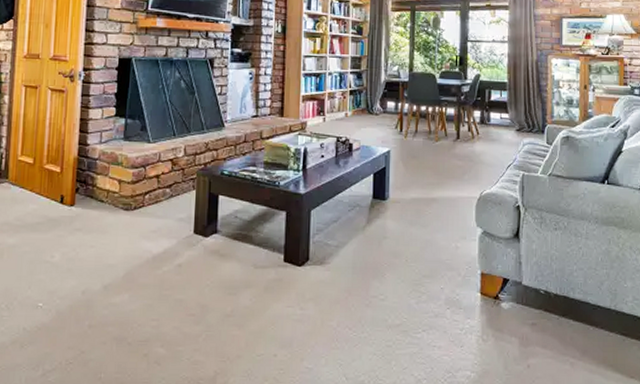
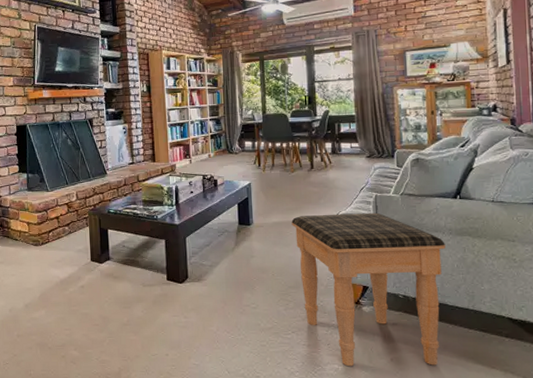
footstool: none [431,192,591,374] -> present [291,212,446,367]

